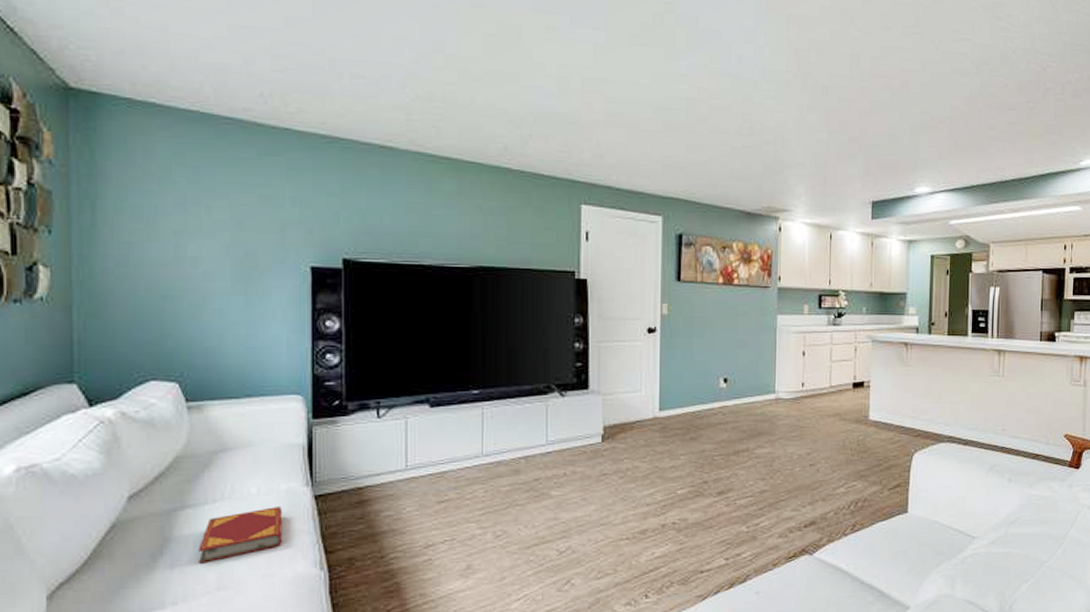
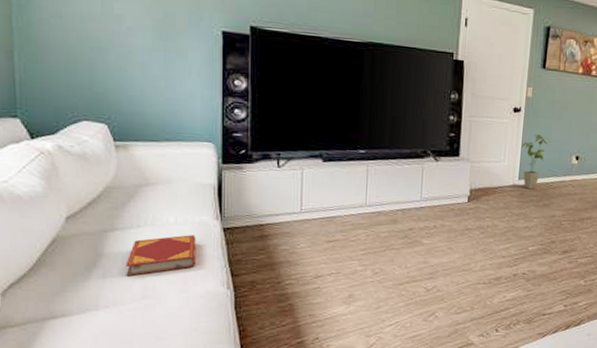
house plant: none [659,355,693,421] -> present [521,133,551,190]

